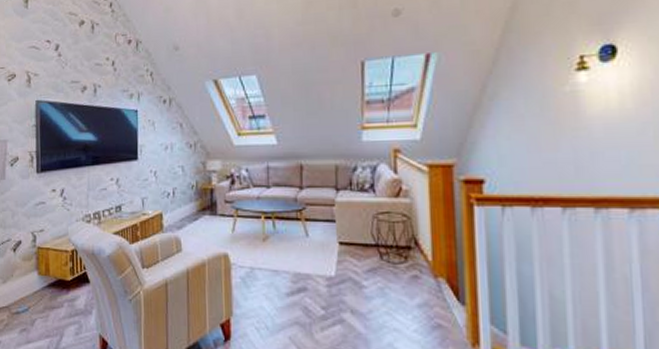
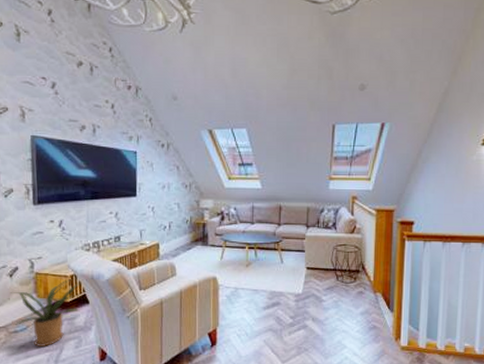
house plant: none [13,255,82,331] -> present [10,279,81,346]

